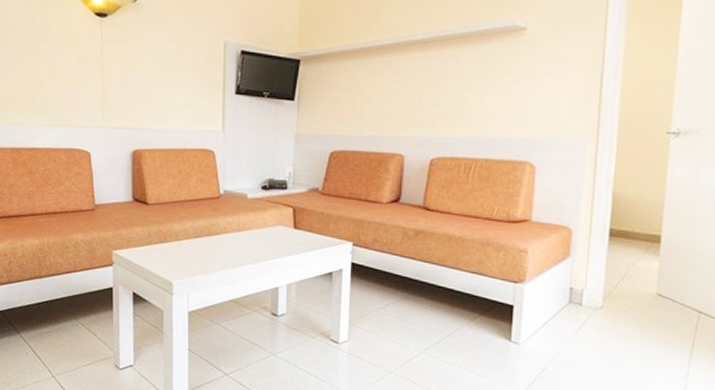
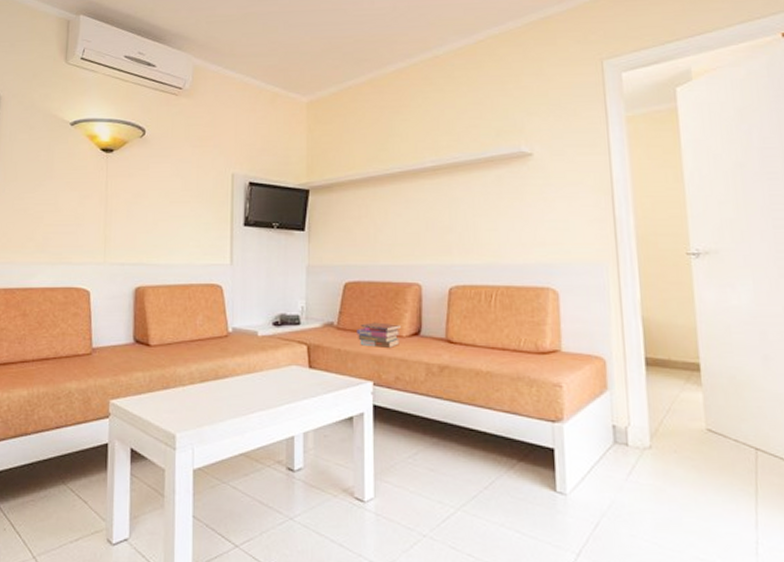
books: none [340,189,381,214] -> present [356,322,401,349]

